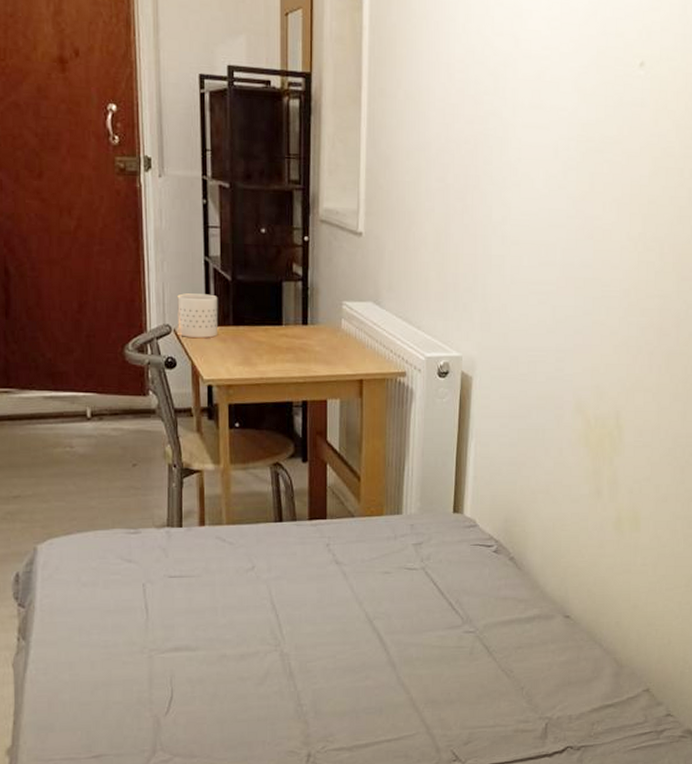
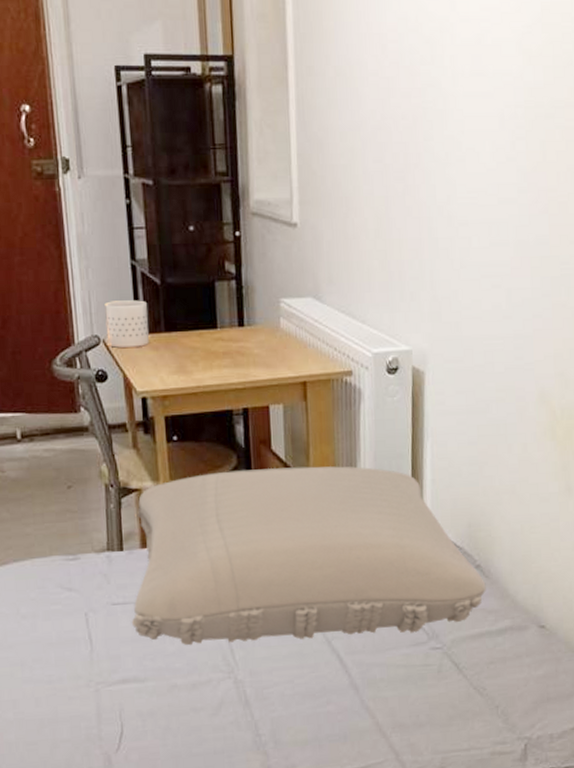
pillow: none [186,458,518,619] -> present [131,466,486,646]

